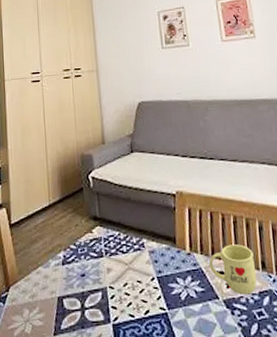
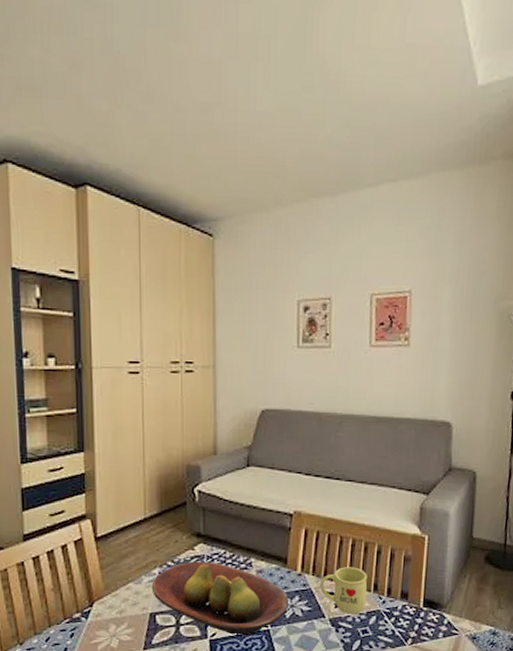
fruit bowl: none [58,243,182,319] -> present [151,561,288,635]

